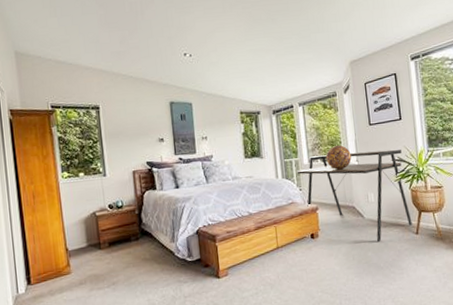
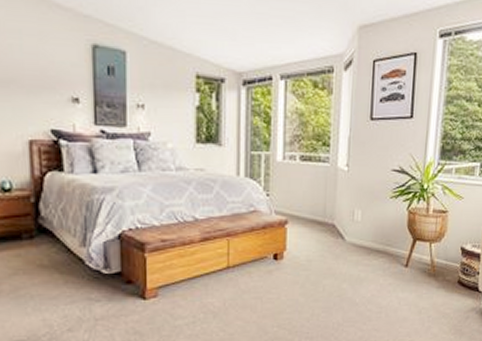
desk: present [295,149,413,242] -> none [264,152,406,272]
decorative sphere: present [326,145,352,170] -> none [307,142,341,175]

